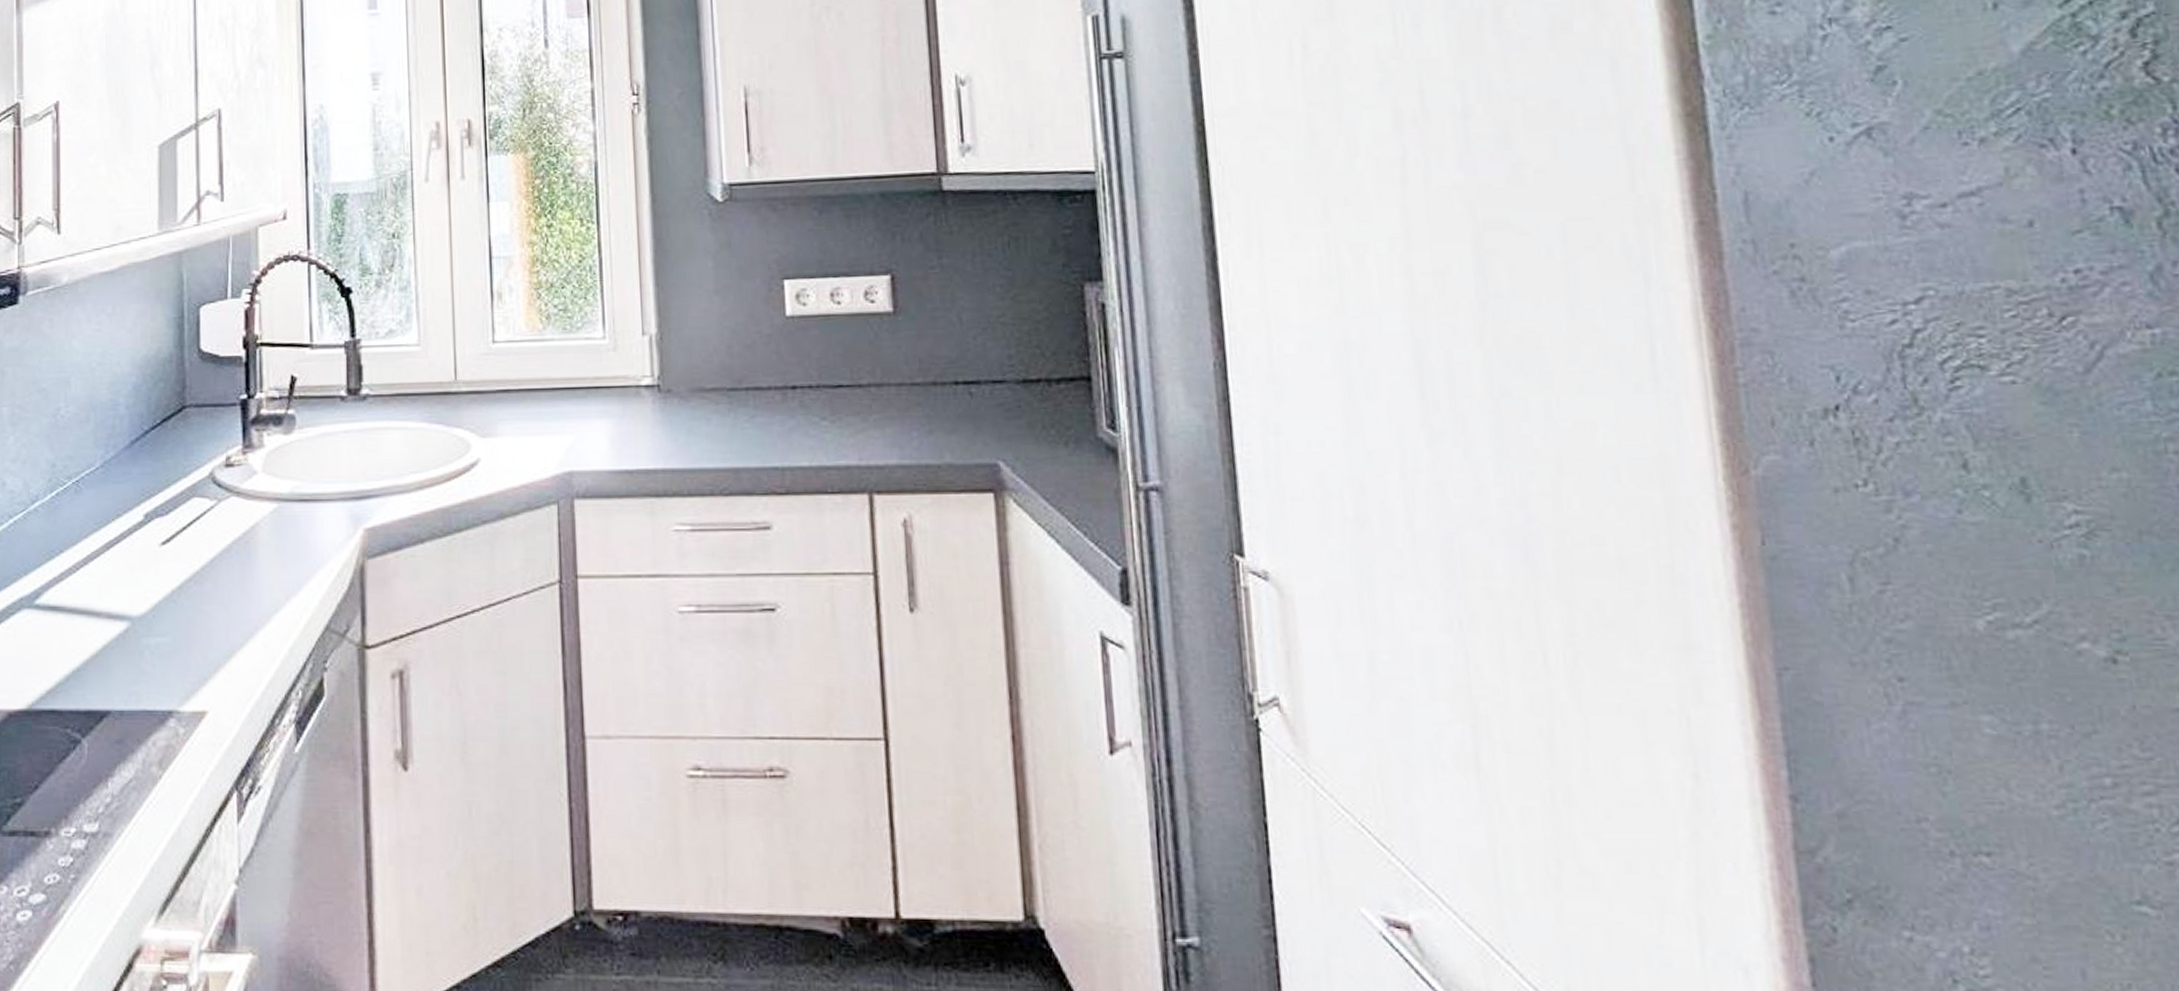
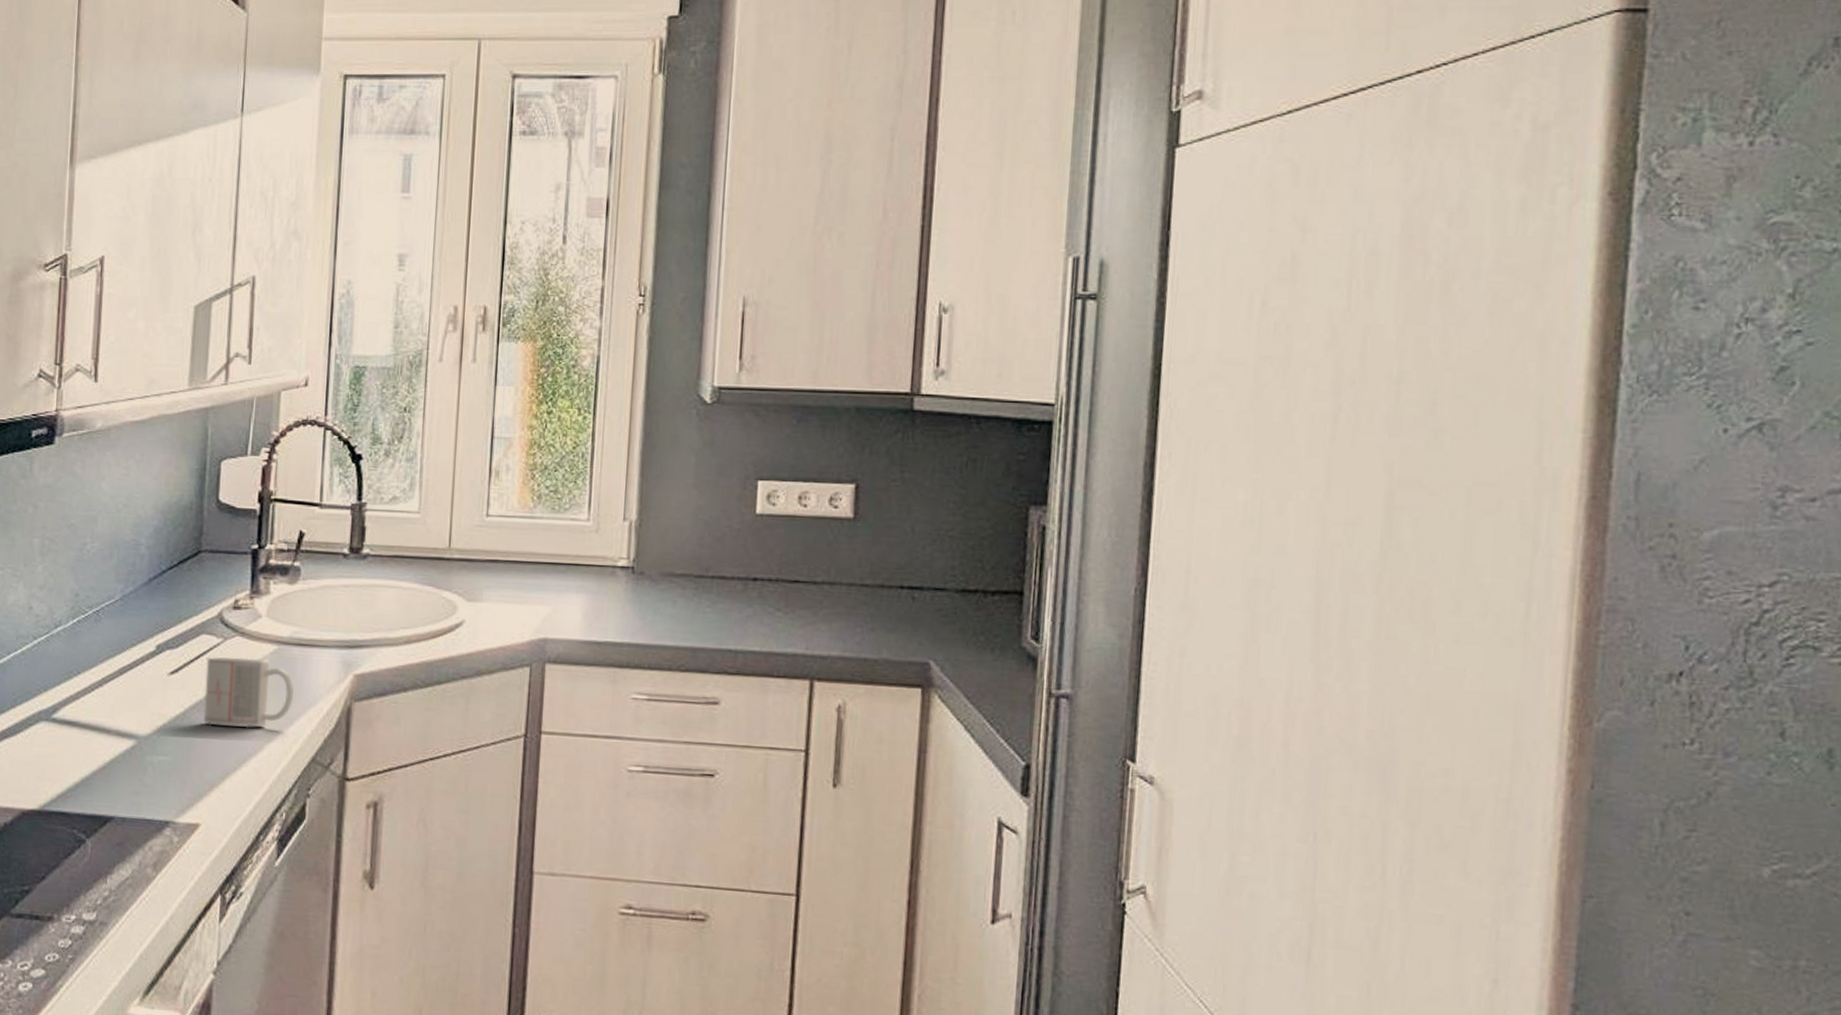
mug: none [201,520,300,599] -> present [203,657,294,728]

